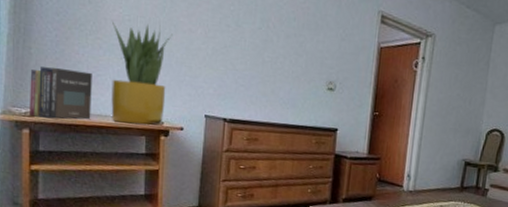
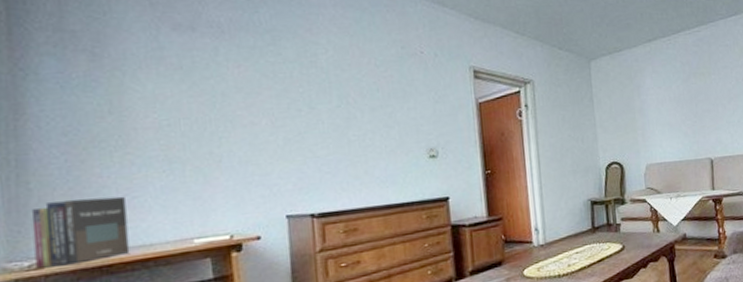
planter: present [111,21,173,125] -> none [145,124,232,249]

